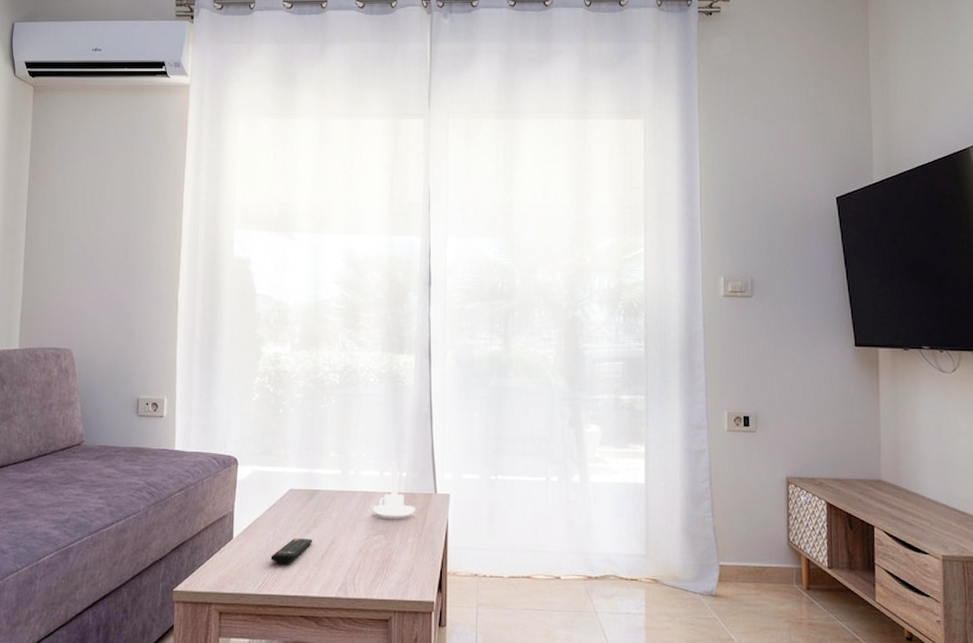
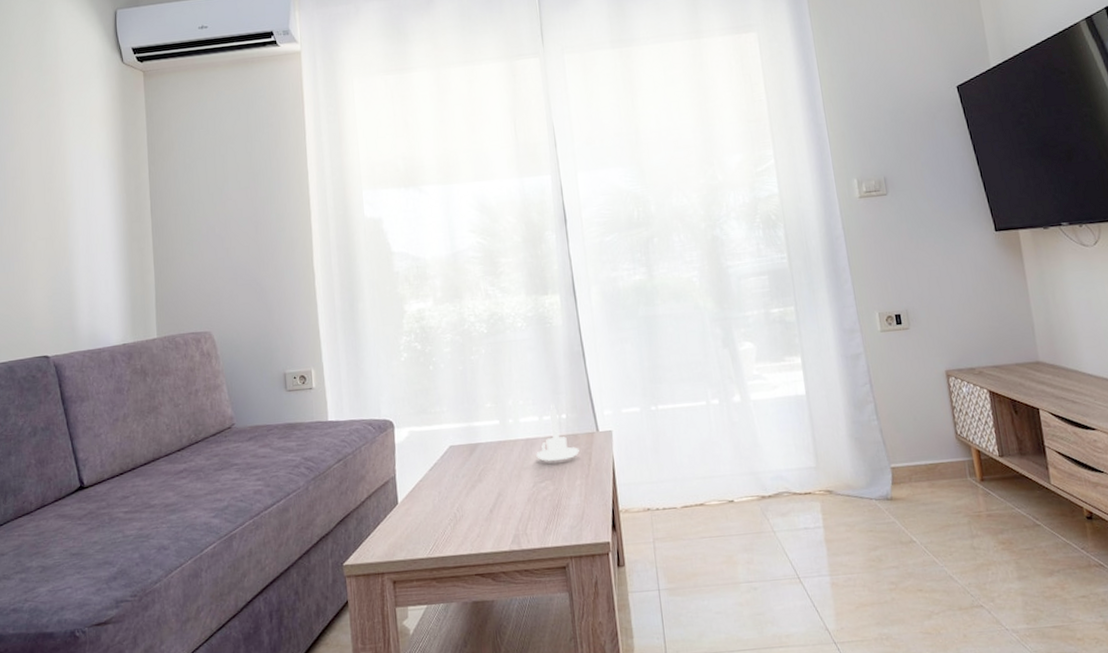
remote control: present [270,538,313,563] -> none [438,494,480,523]

